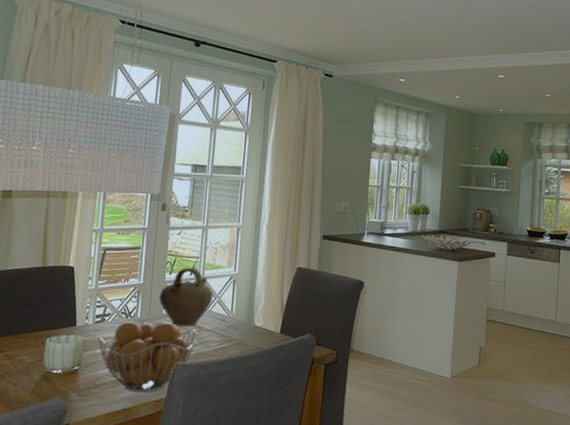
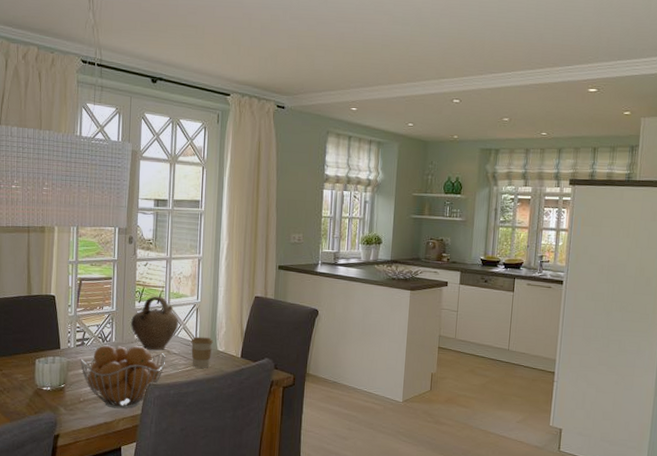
coffee cup: none [226,311,250,346] -> present [191,336,213,368]

